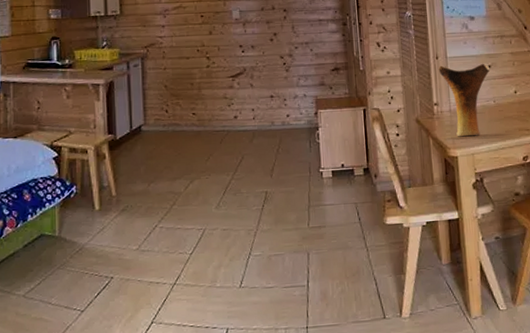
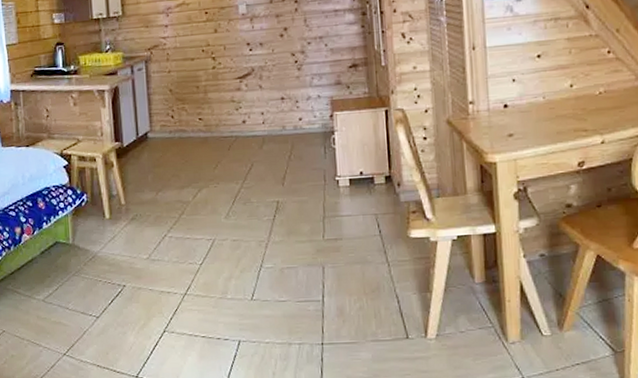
vase: present [438,63,490,137] -> none [475,52,540,140]

